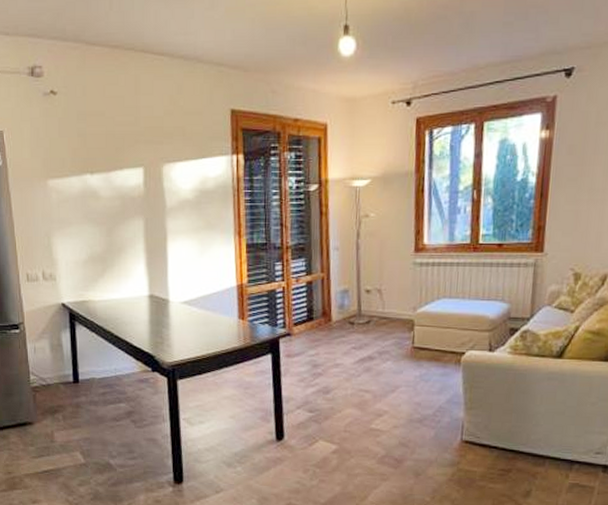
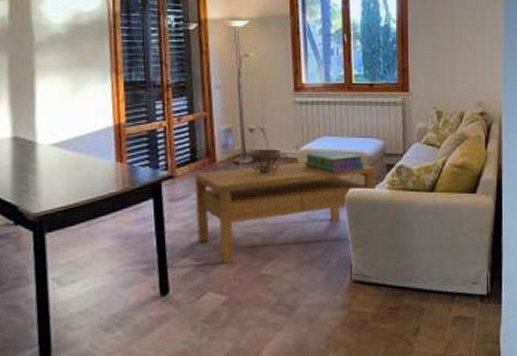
coffee table: none [310,323,498,416] -> present [194,161,376,263]
decorative bowl: none [357,309,404,334] -> present [242,148,288,174]
stack of books: none [421,312,486,336] -> present [305,150,365,174]

